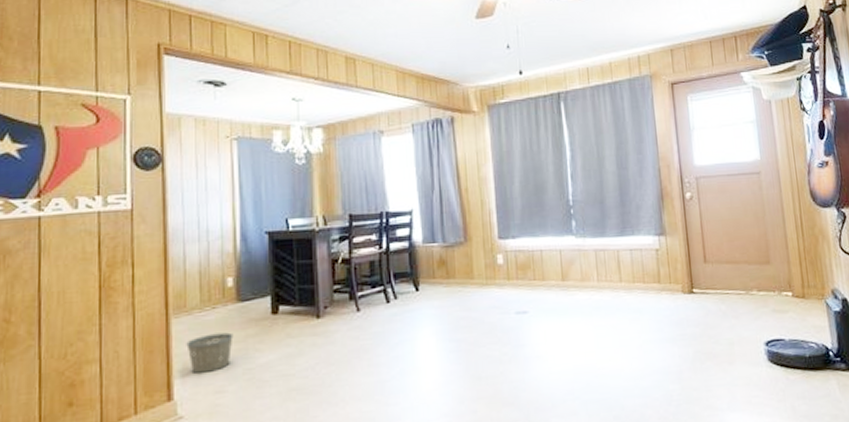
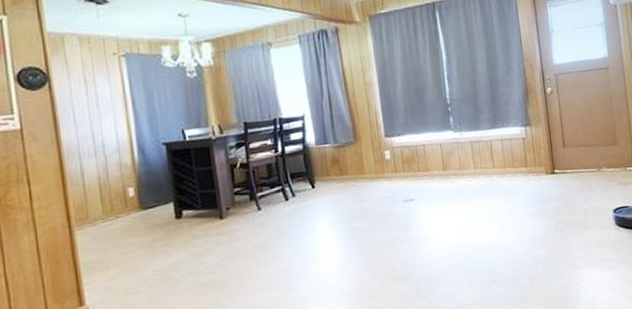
basket: present [186,332,233,373] -> none [92,238,140,279]

